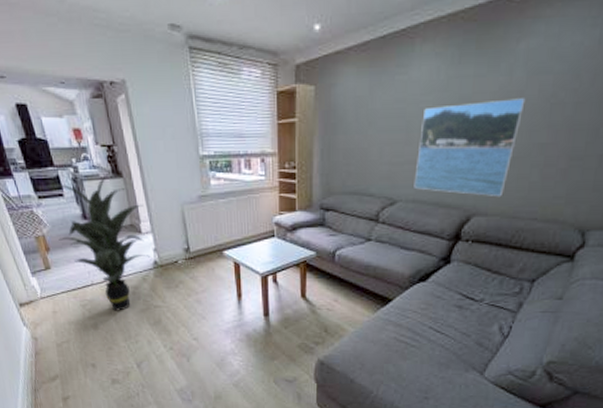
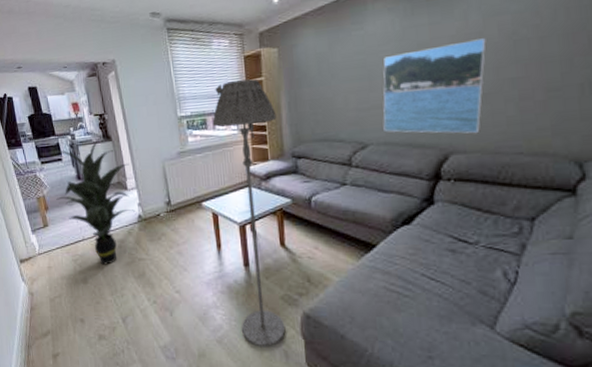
floor lamp: none [238,119,308,390] -> present [212,79,286,347]

